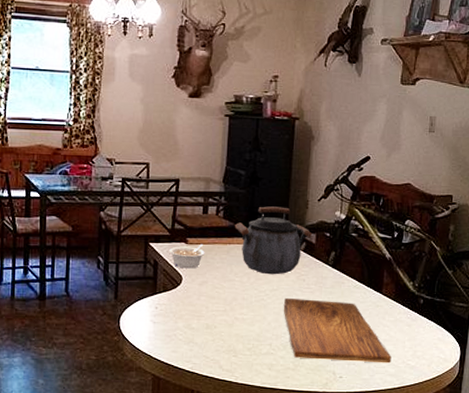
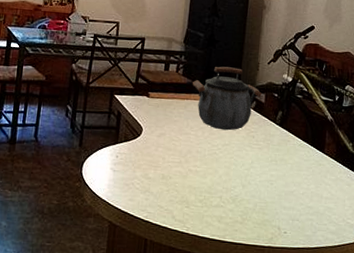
legume: present [169,244,205,269] -> none [132,99,165,121]
cutting board: present [284,298,392,364] -> none [234,153,333,221]

